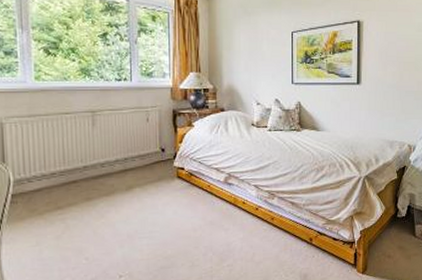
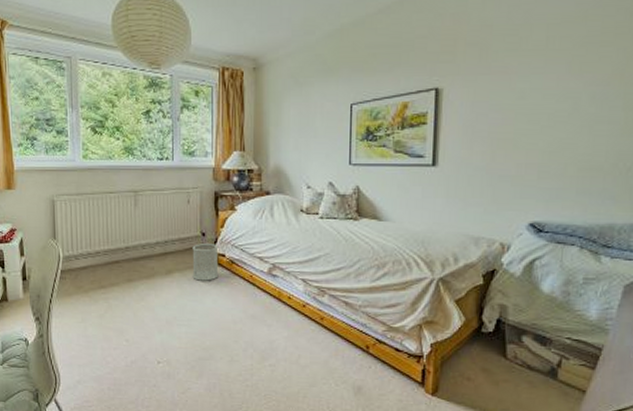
wastebasket: none [152,158,178,194] -> present [192,244,219,281]

